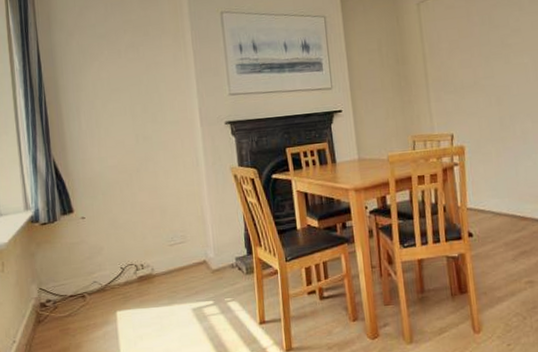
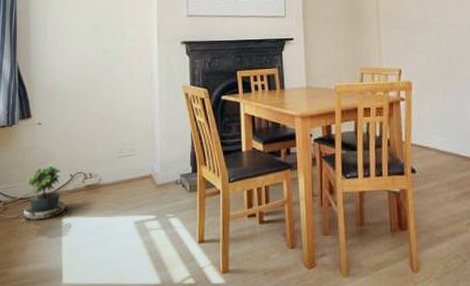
potted plant: none [74,258,120,322] -> present [21,164,67,225]

